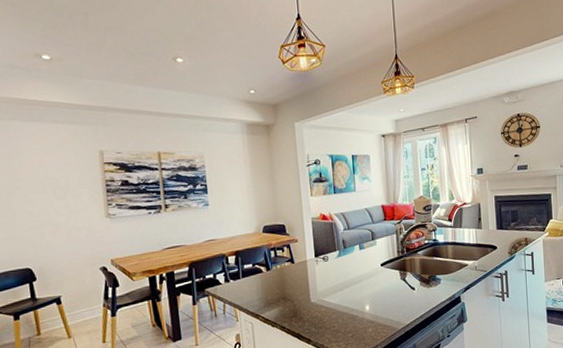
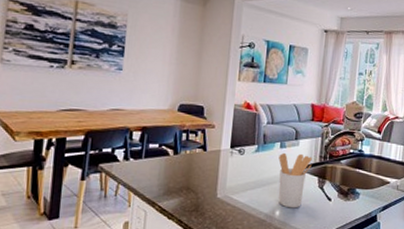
utensil holder: none [360,251,391,302] -> present [278,152,312,208]

